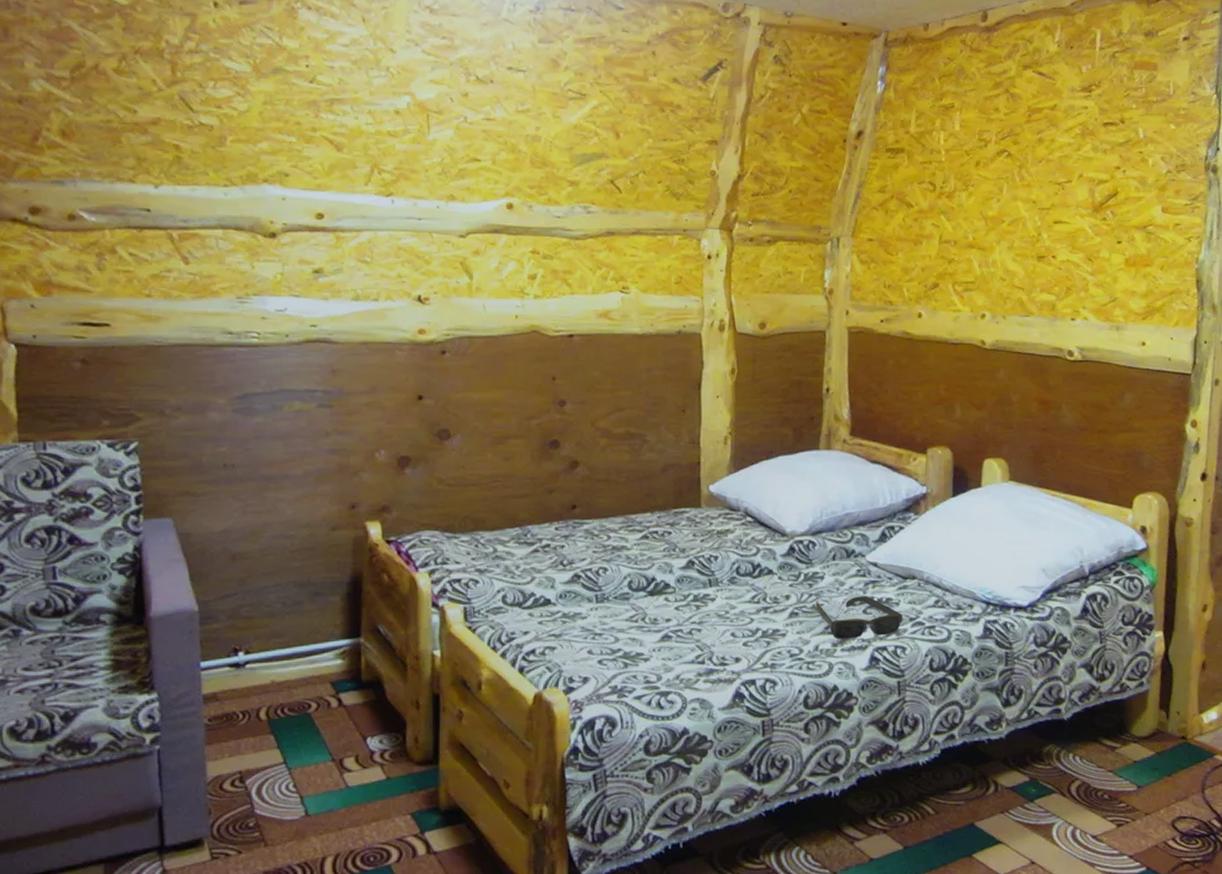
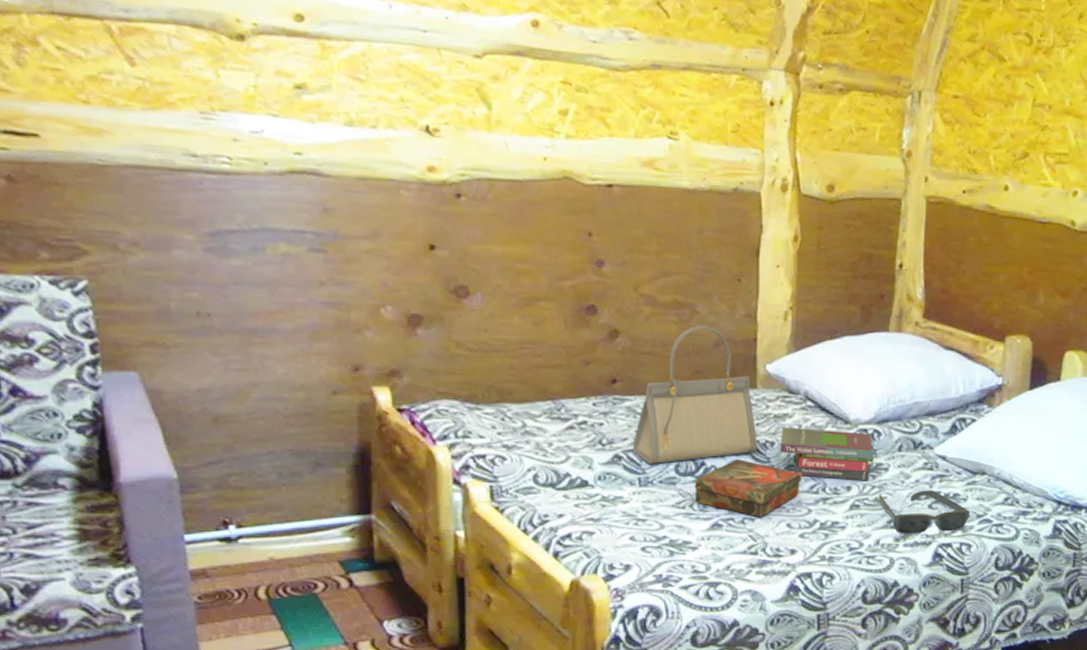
handbag: none [590,453,702,582] -> present [632,325,757,465]
book: none [646,574,745,629] -> present [694,459,803,518]
books: none [723,542,810,590] -> present [779,427,874,481]

